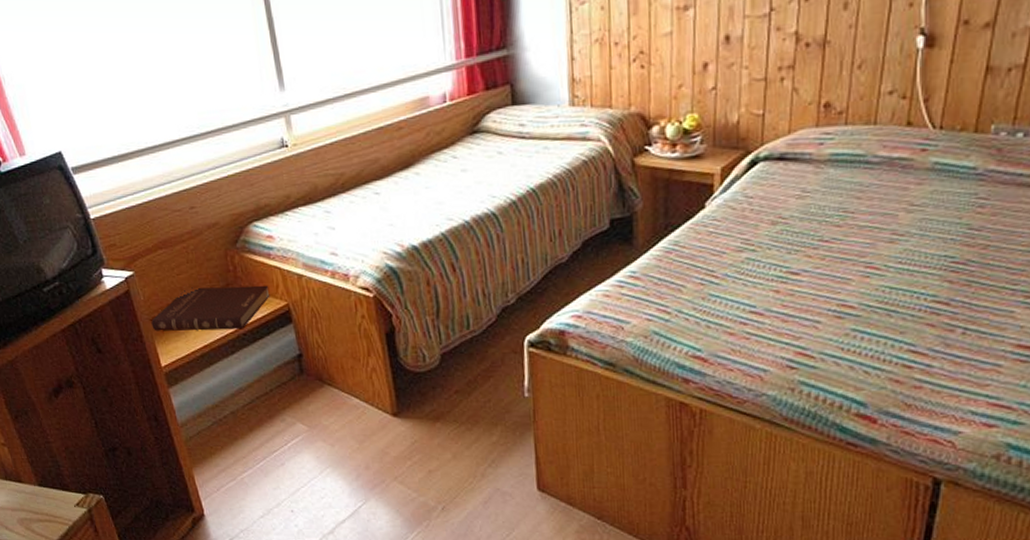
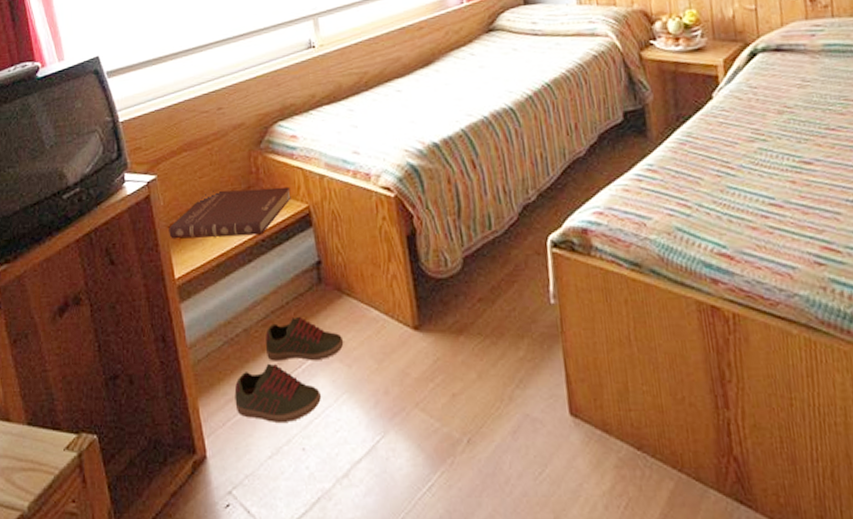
shoe: none [225,402,327,489] -> present [234,316,344,422]

